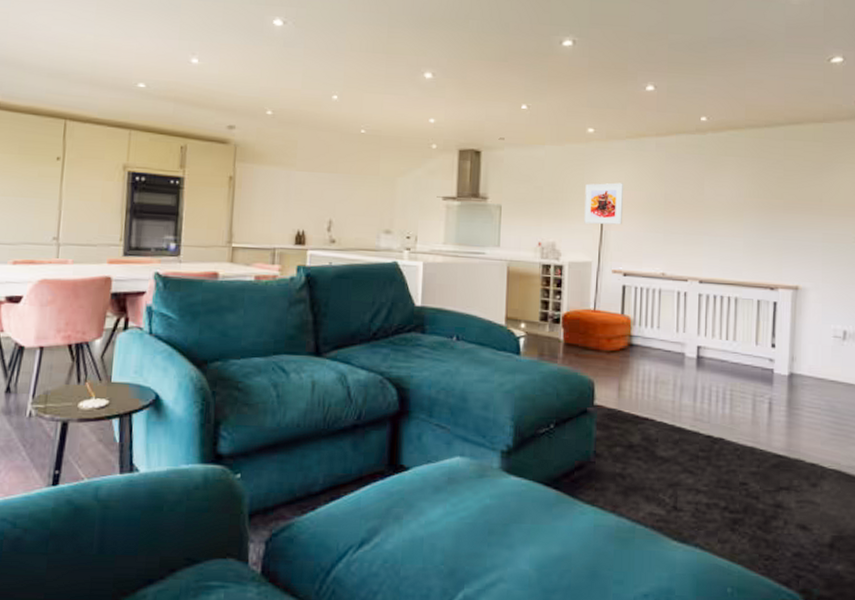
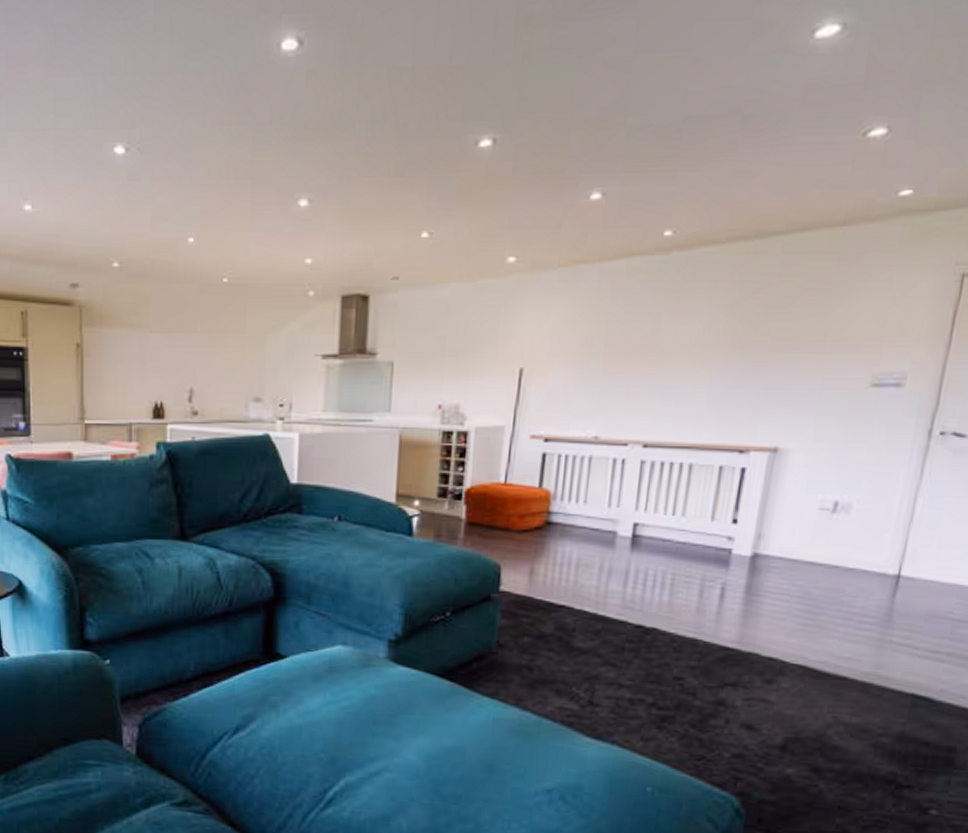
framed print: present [584,183,623,225] -> none [497,326,551,380]

